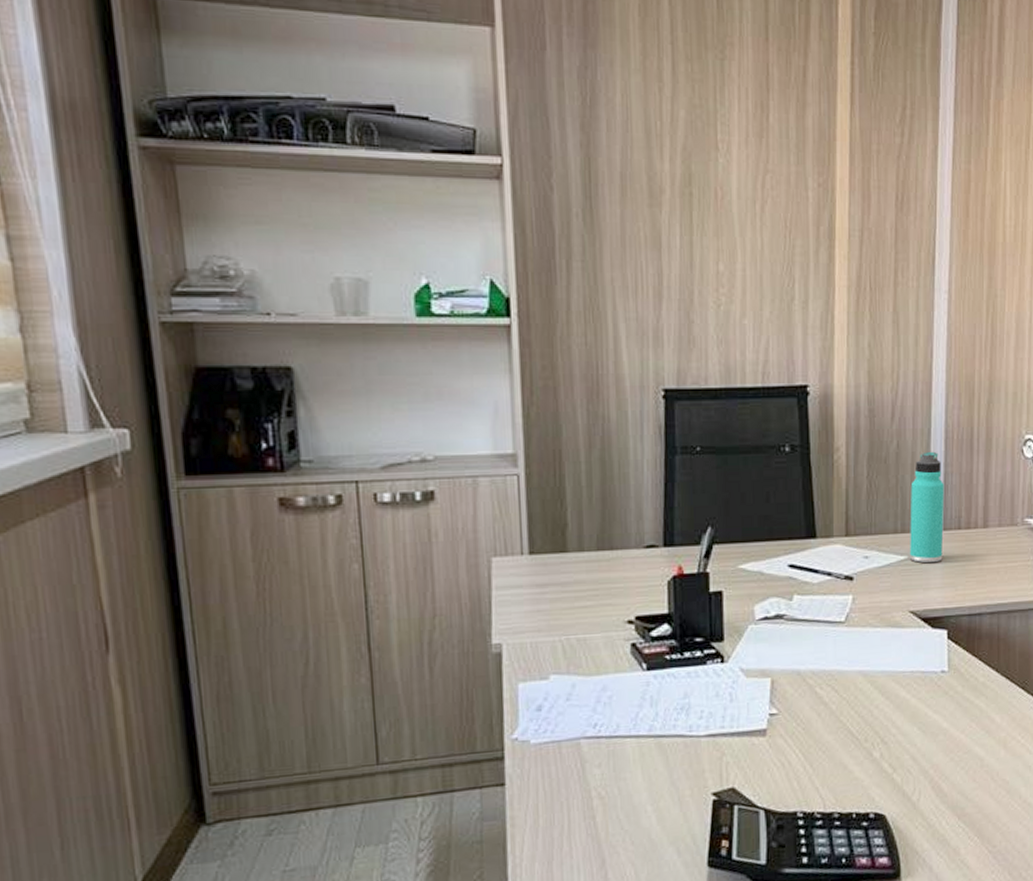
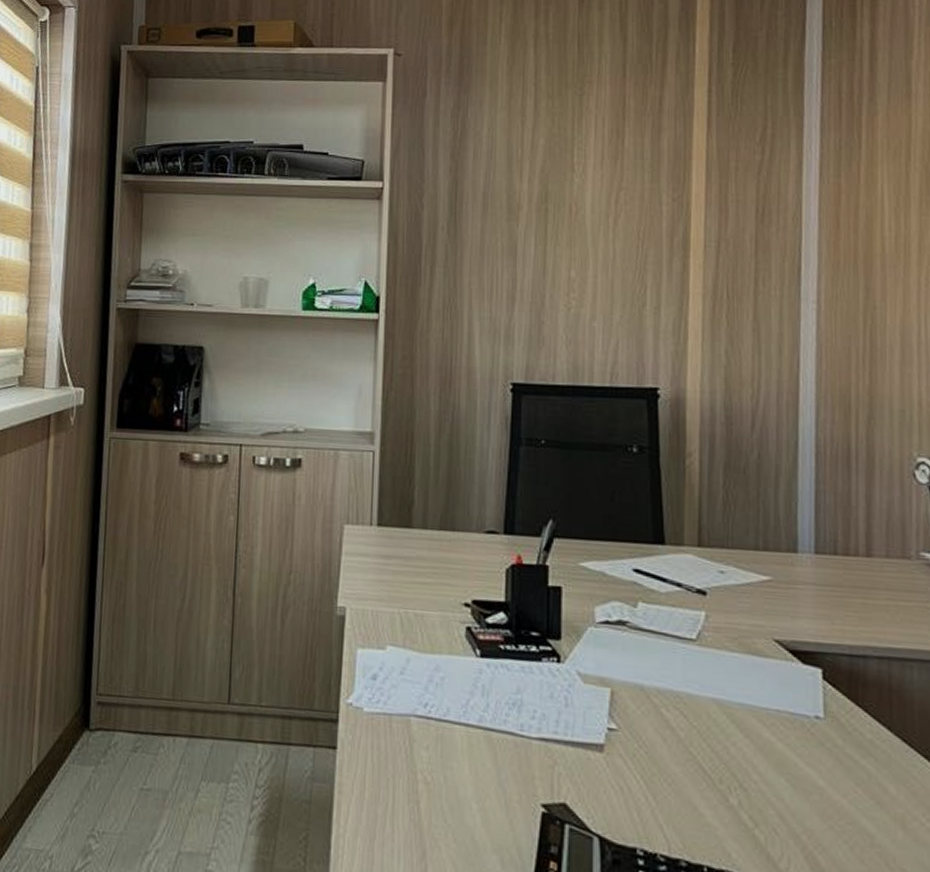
thermos bottle: present [909,451,945,563] -> none [773,465,816,589]

